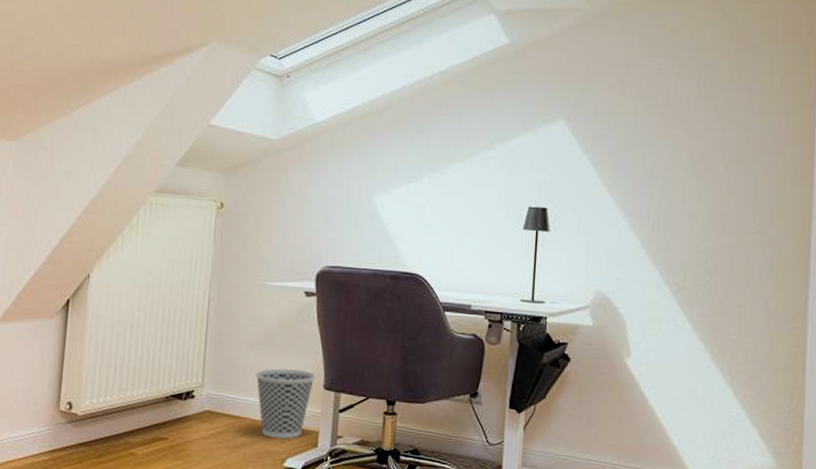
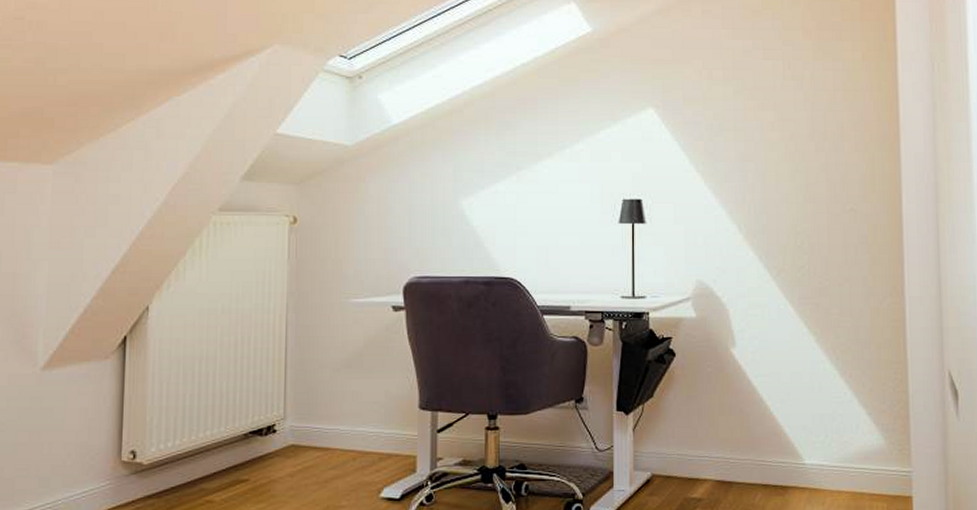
wastebasket: present [255,368,316,439] -> none [343,391,410,467]

